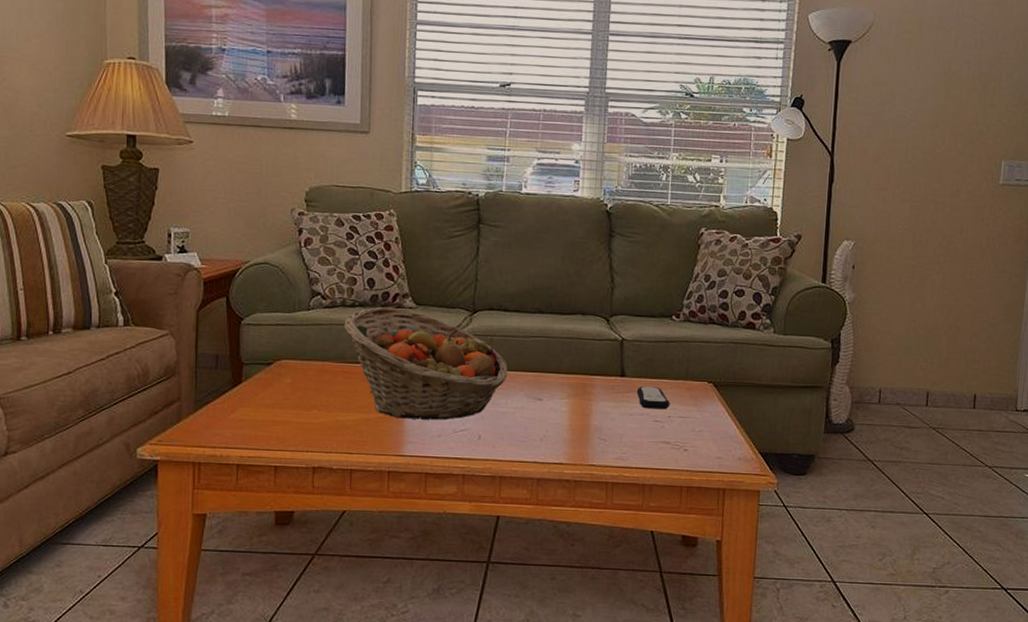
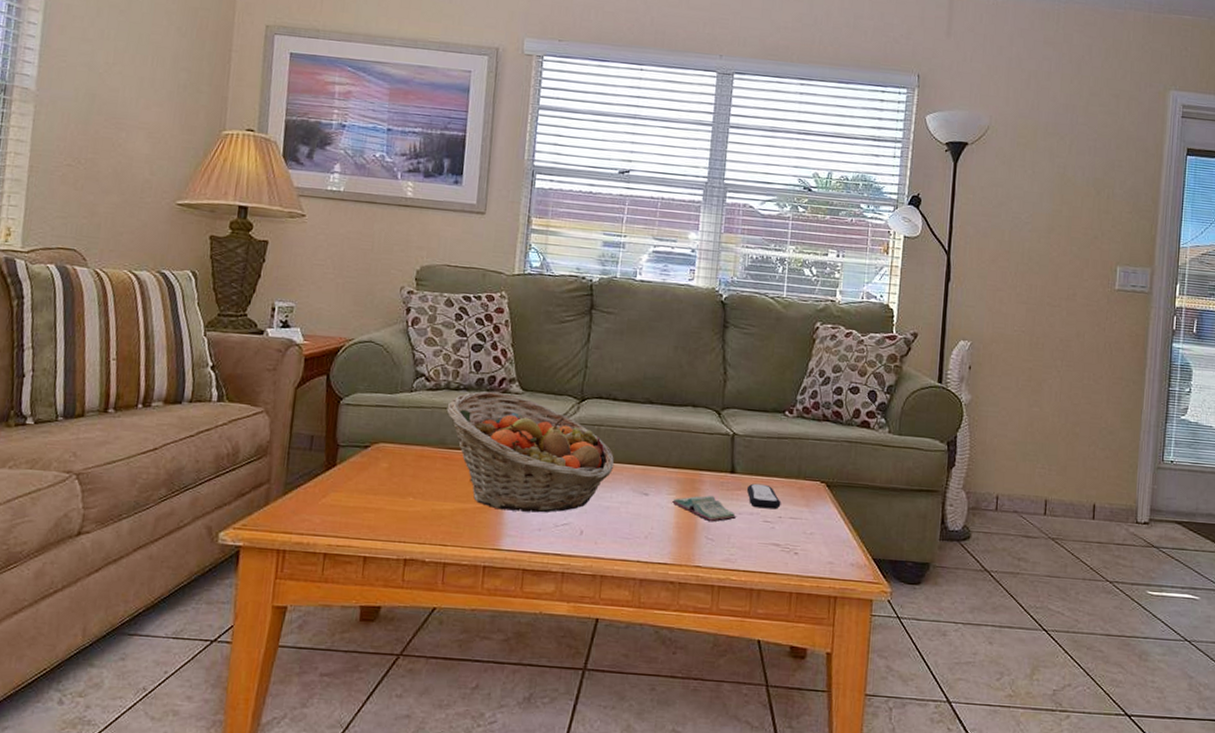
book: none [565,399,628,424] -> present [672,495,737,522]

